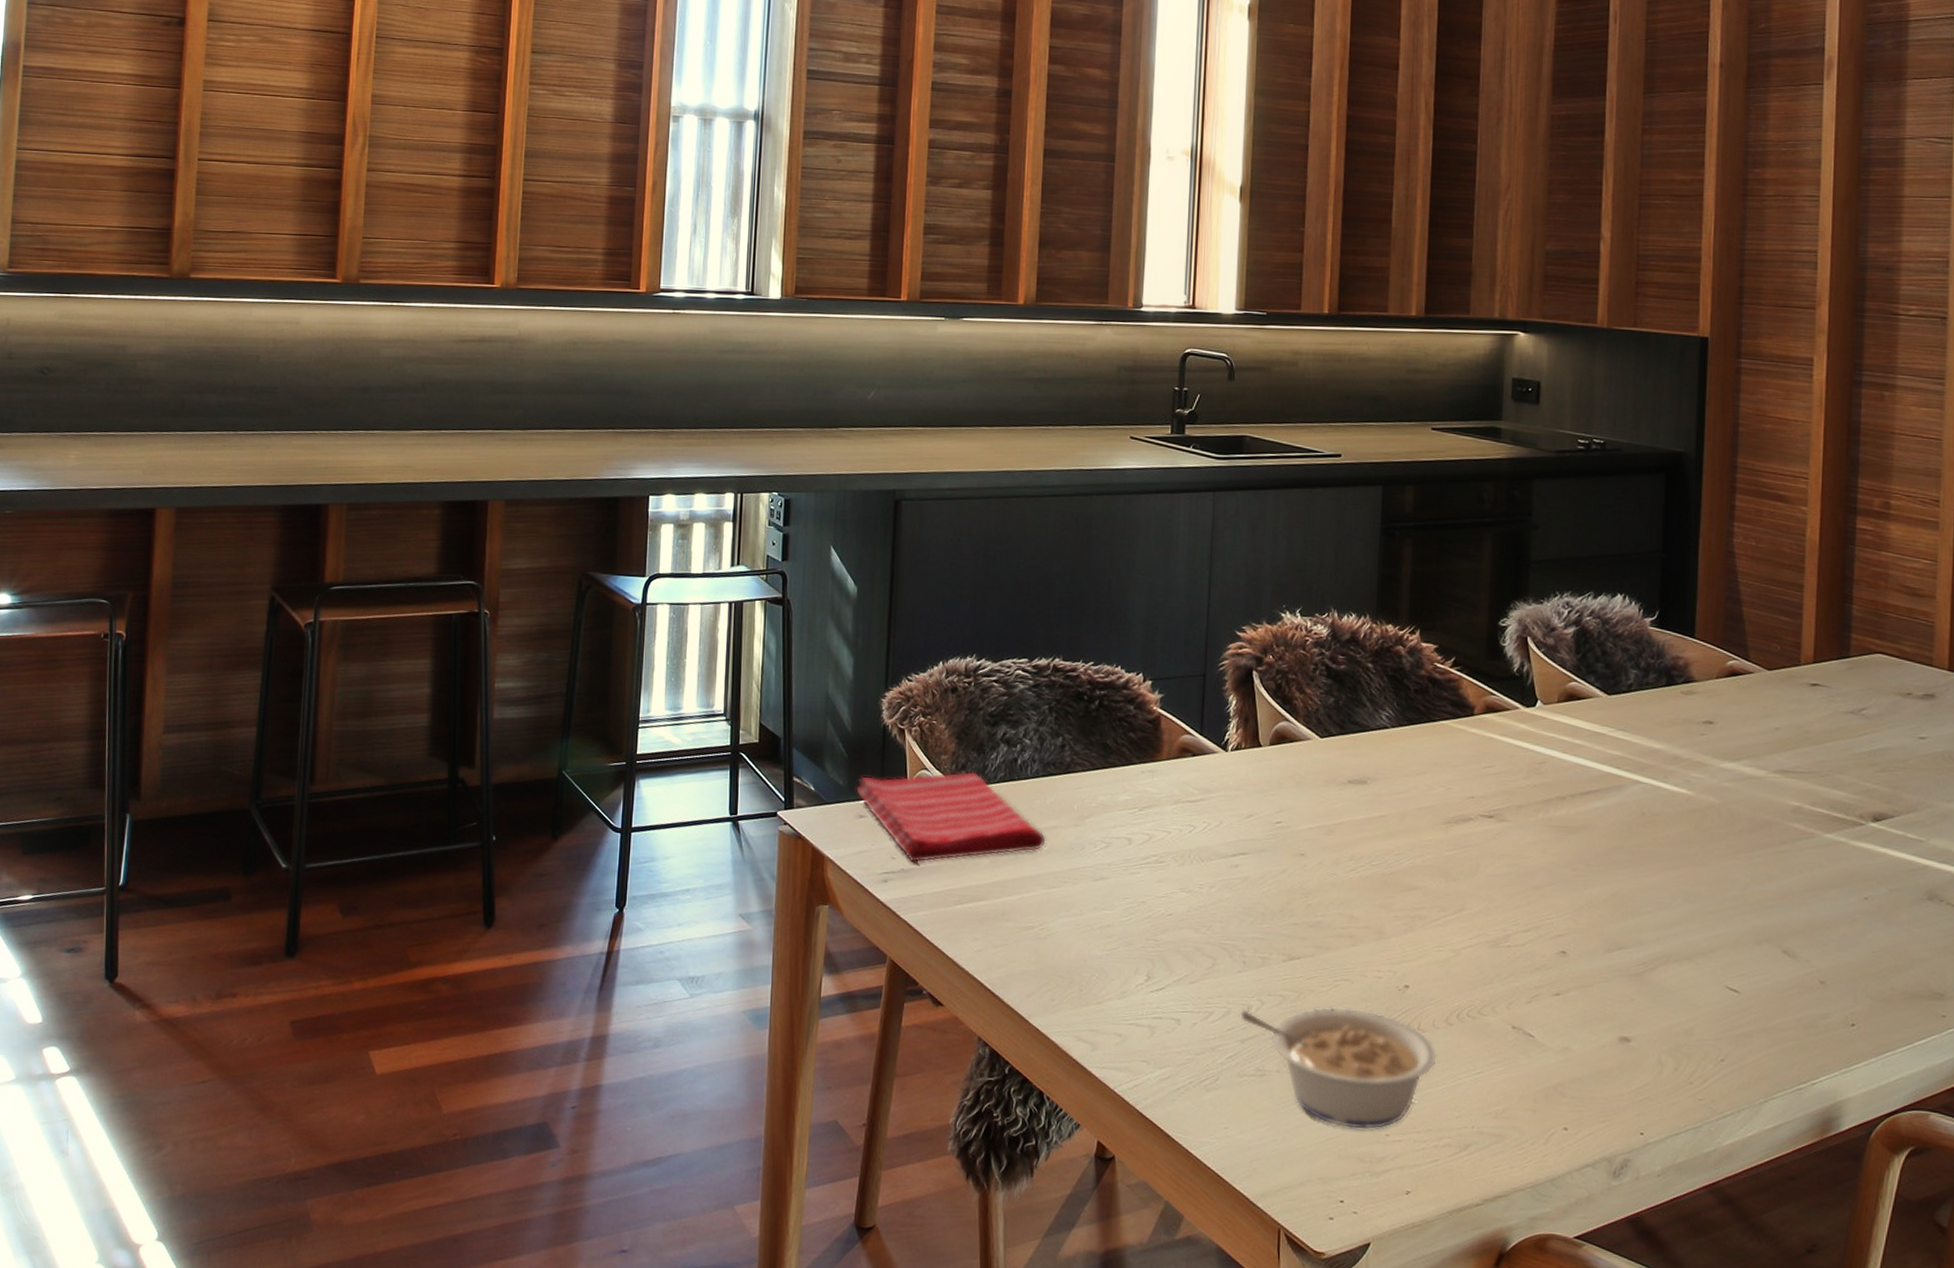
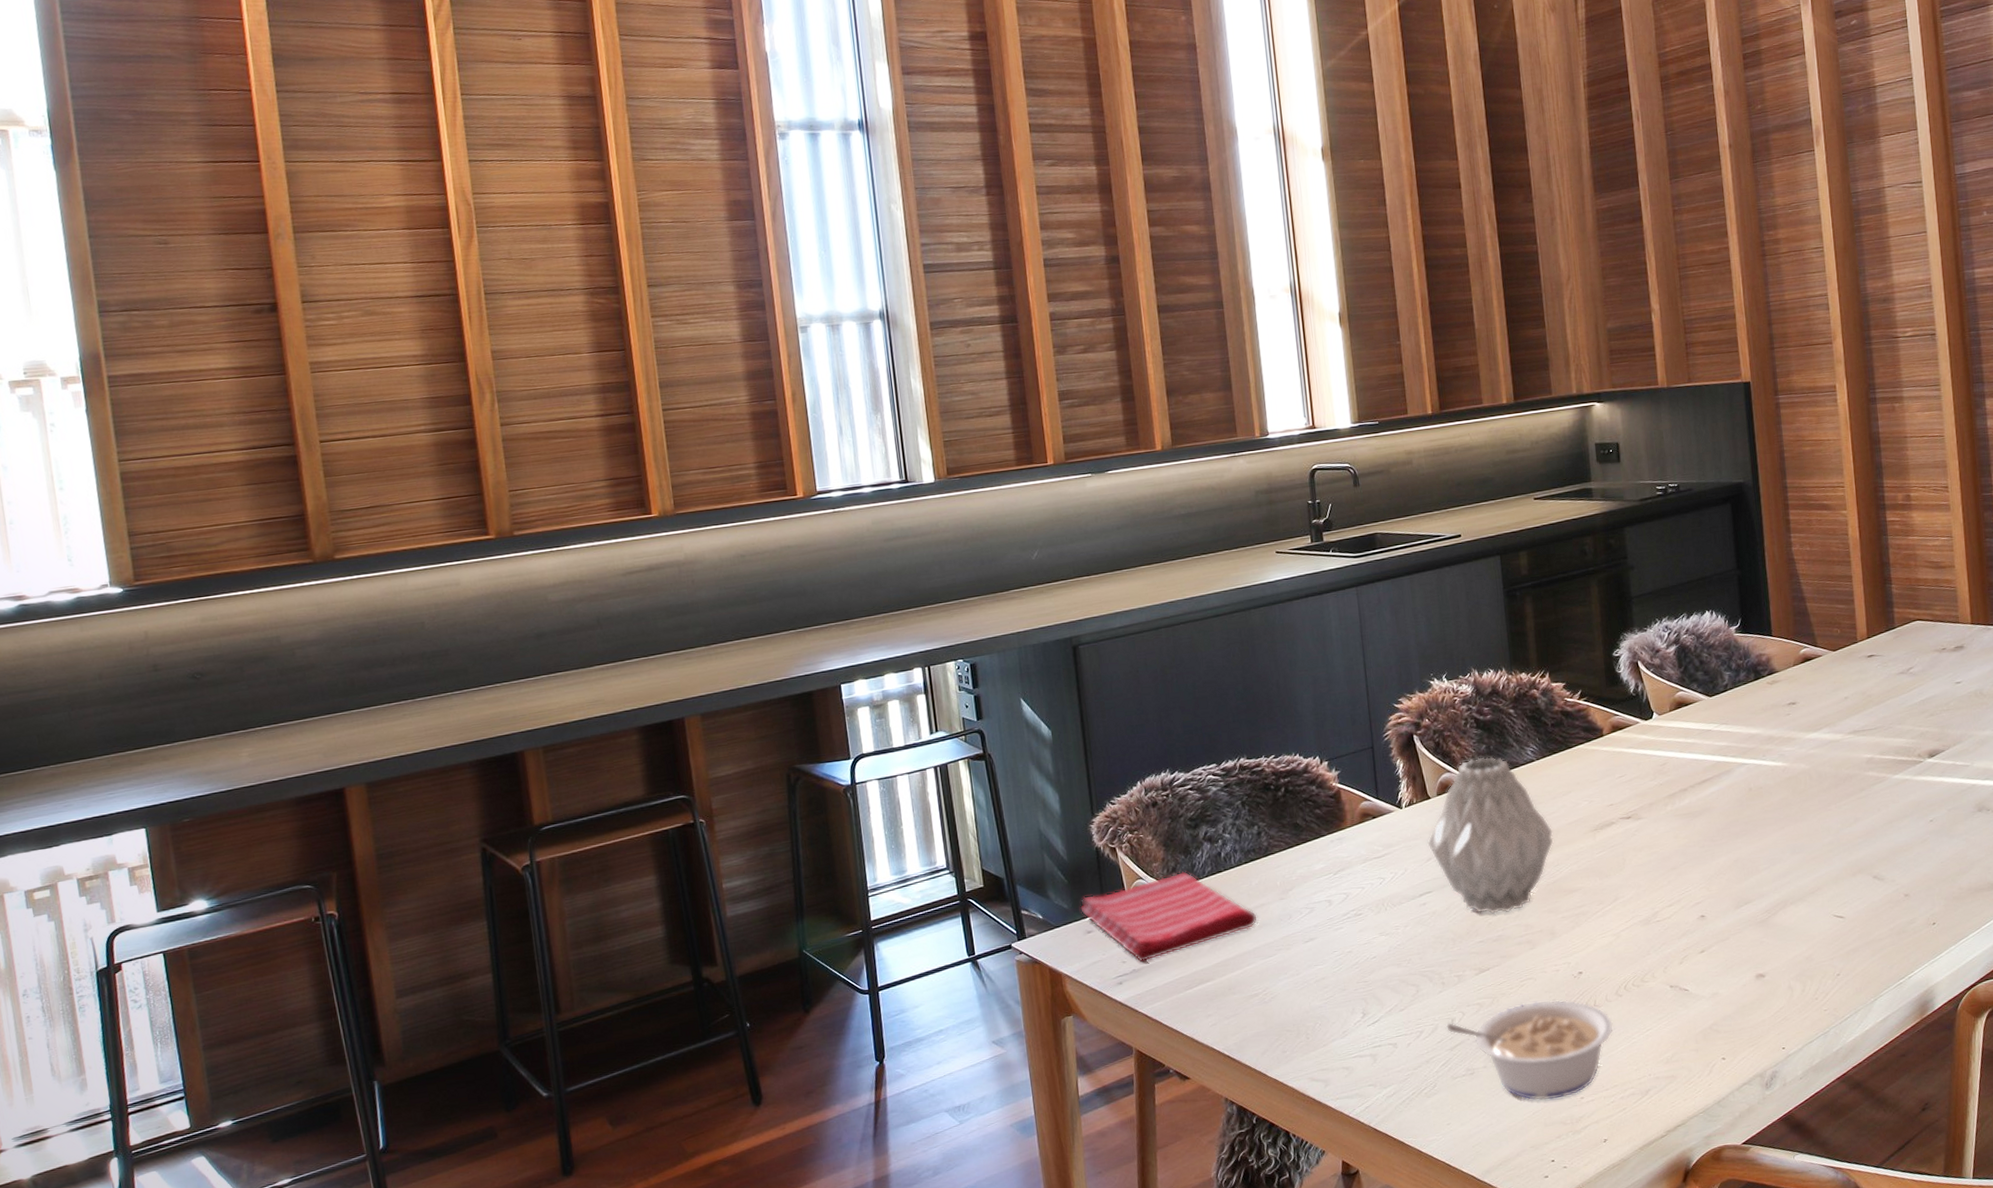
vase: none [1250,710,1398,898] -> present [1427,757,1554,914]

